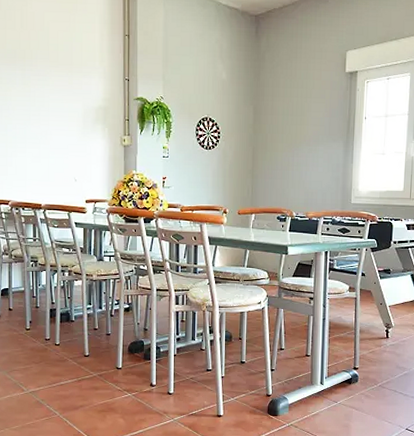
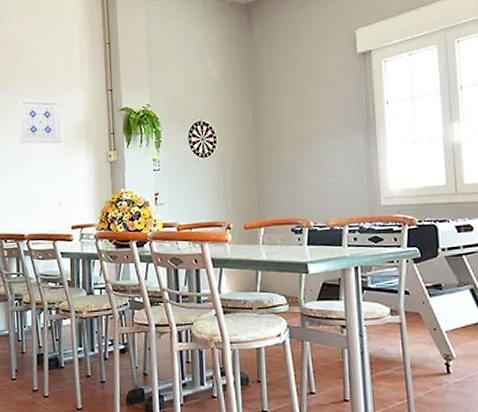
wall art: none [39,79,80,125] -> present [18,99,62,144]

